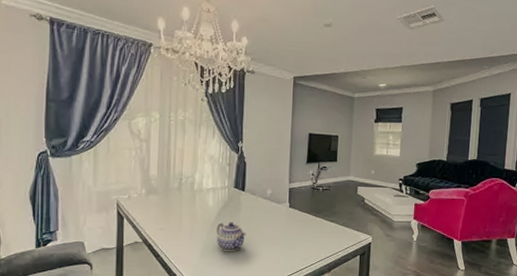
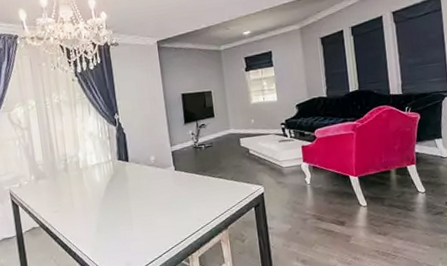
teapot: present [216,222,246,252] -> none [107,193,137,224]

